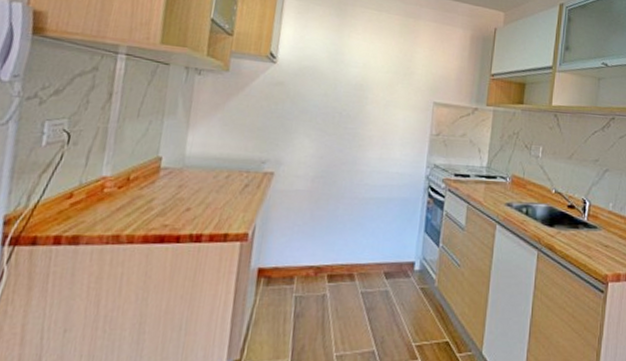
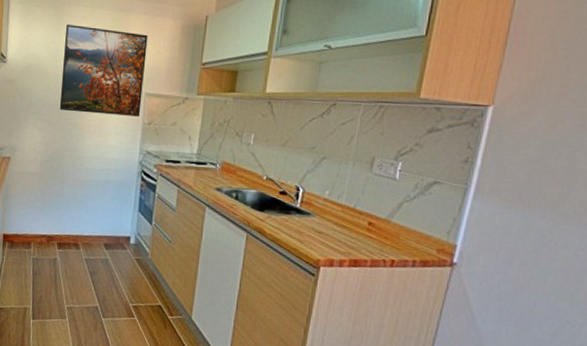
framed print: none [337,25,437,127] -> present [59,24,148,116]

